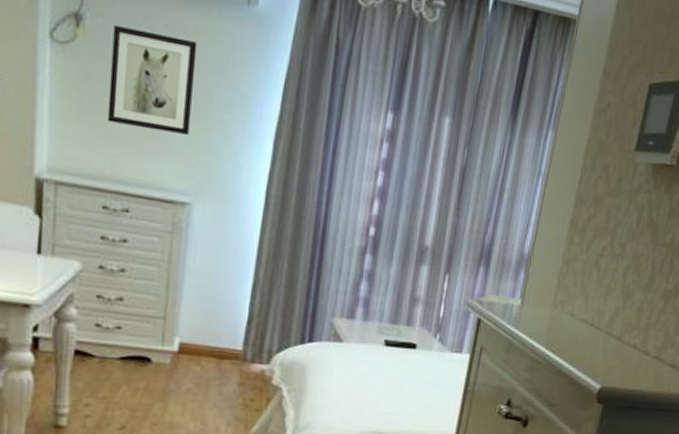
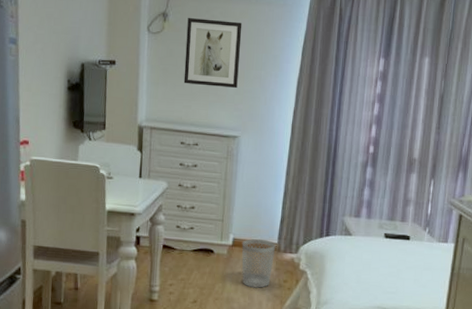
wastebasket: none [191,344,240,409] -> present [242,239,276,288]

